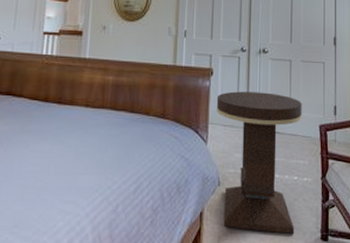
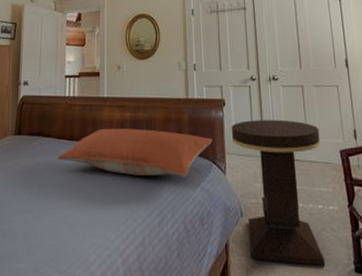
pillow: none [28,91,197,145] -> present [57,128,213,177]

